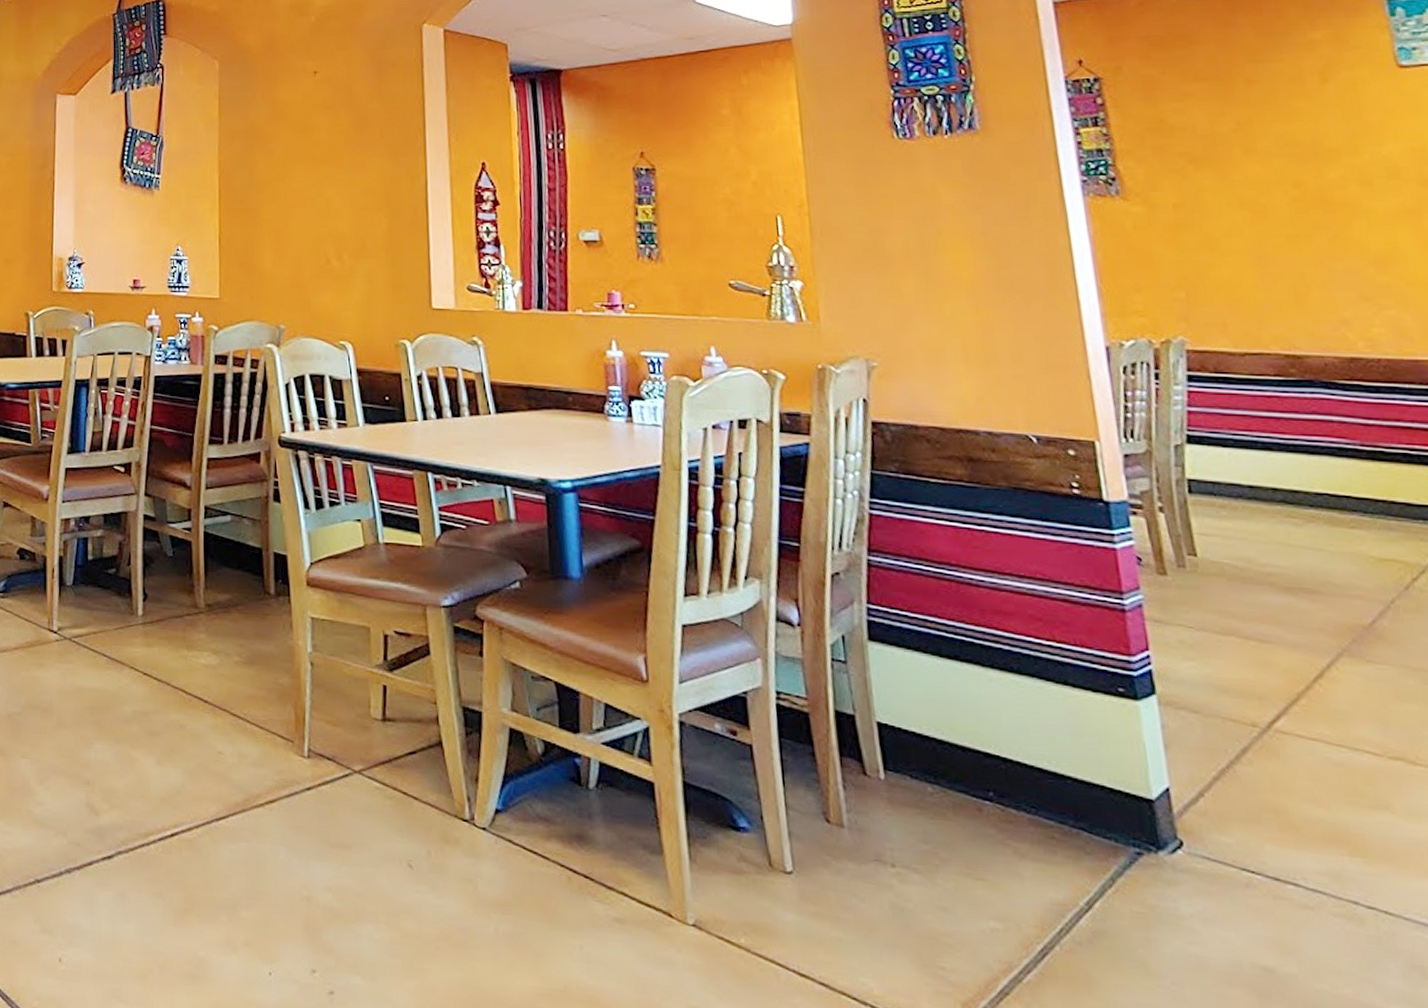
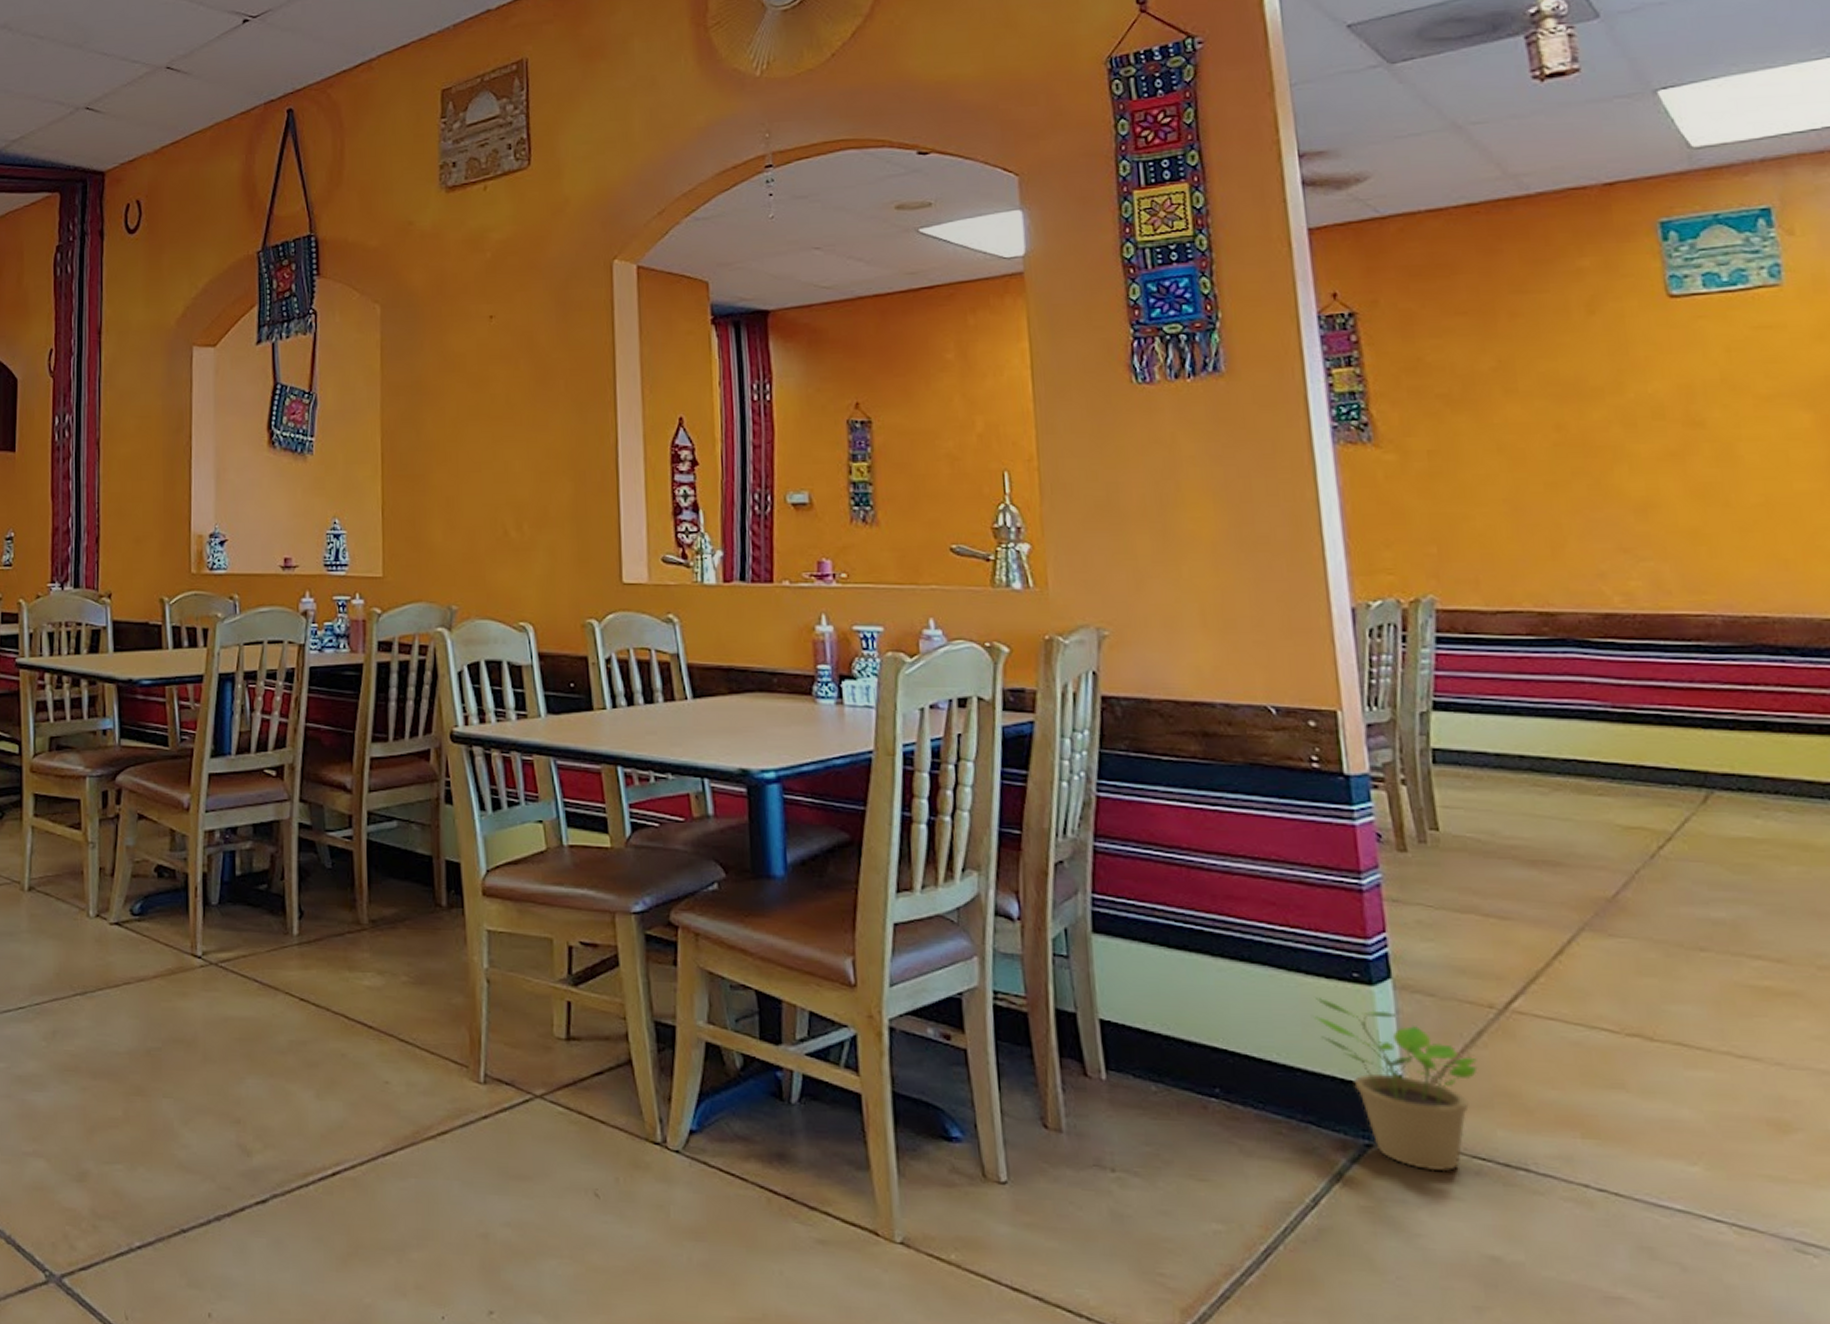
potted plant: none [1081,709,1244,883] -> present [1312,996,1478,1172]

